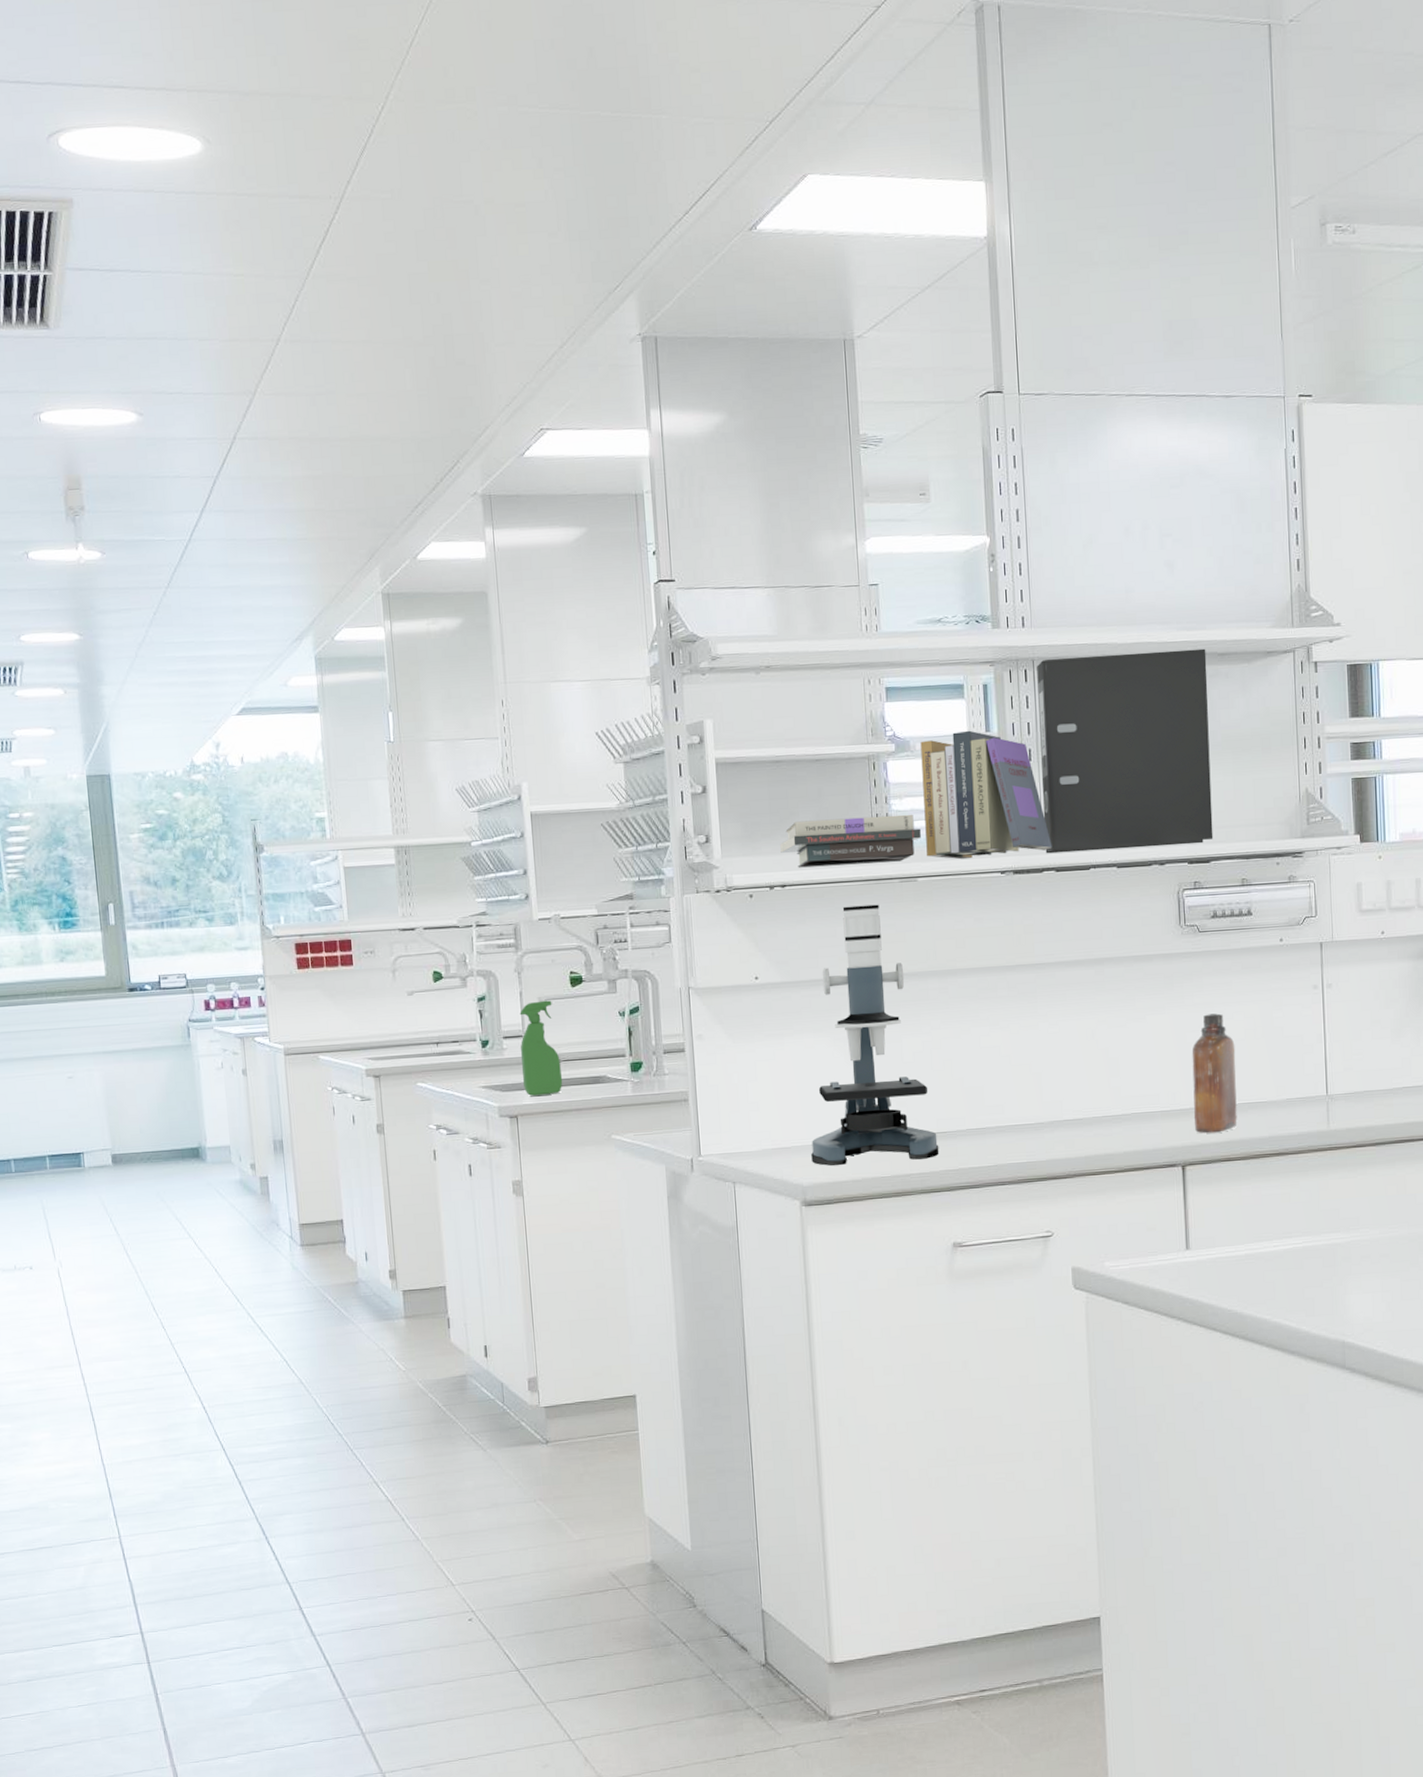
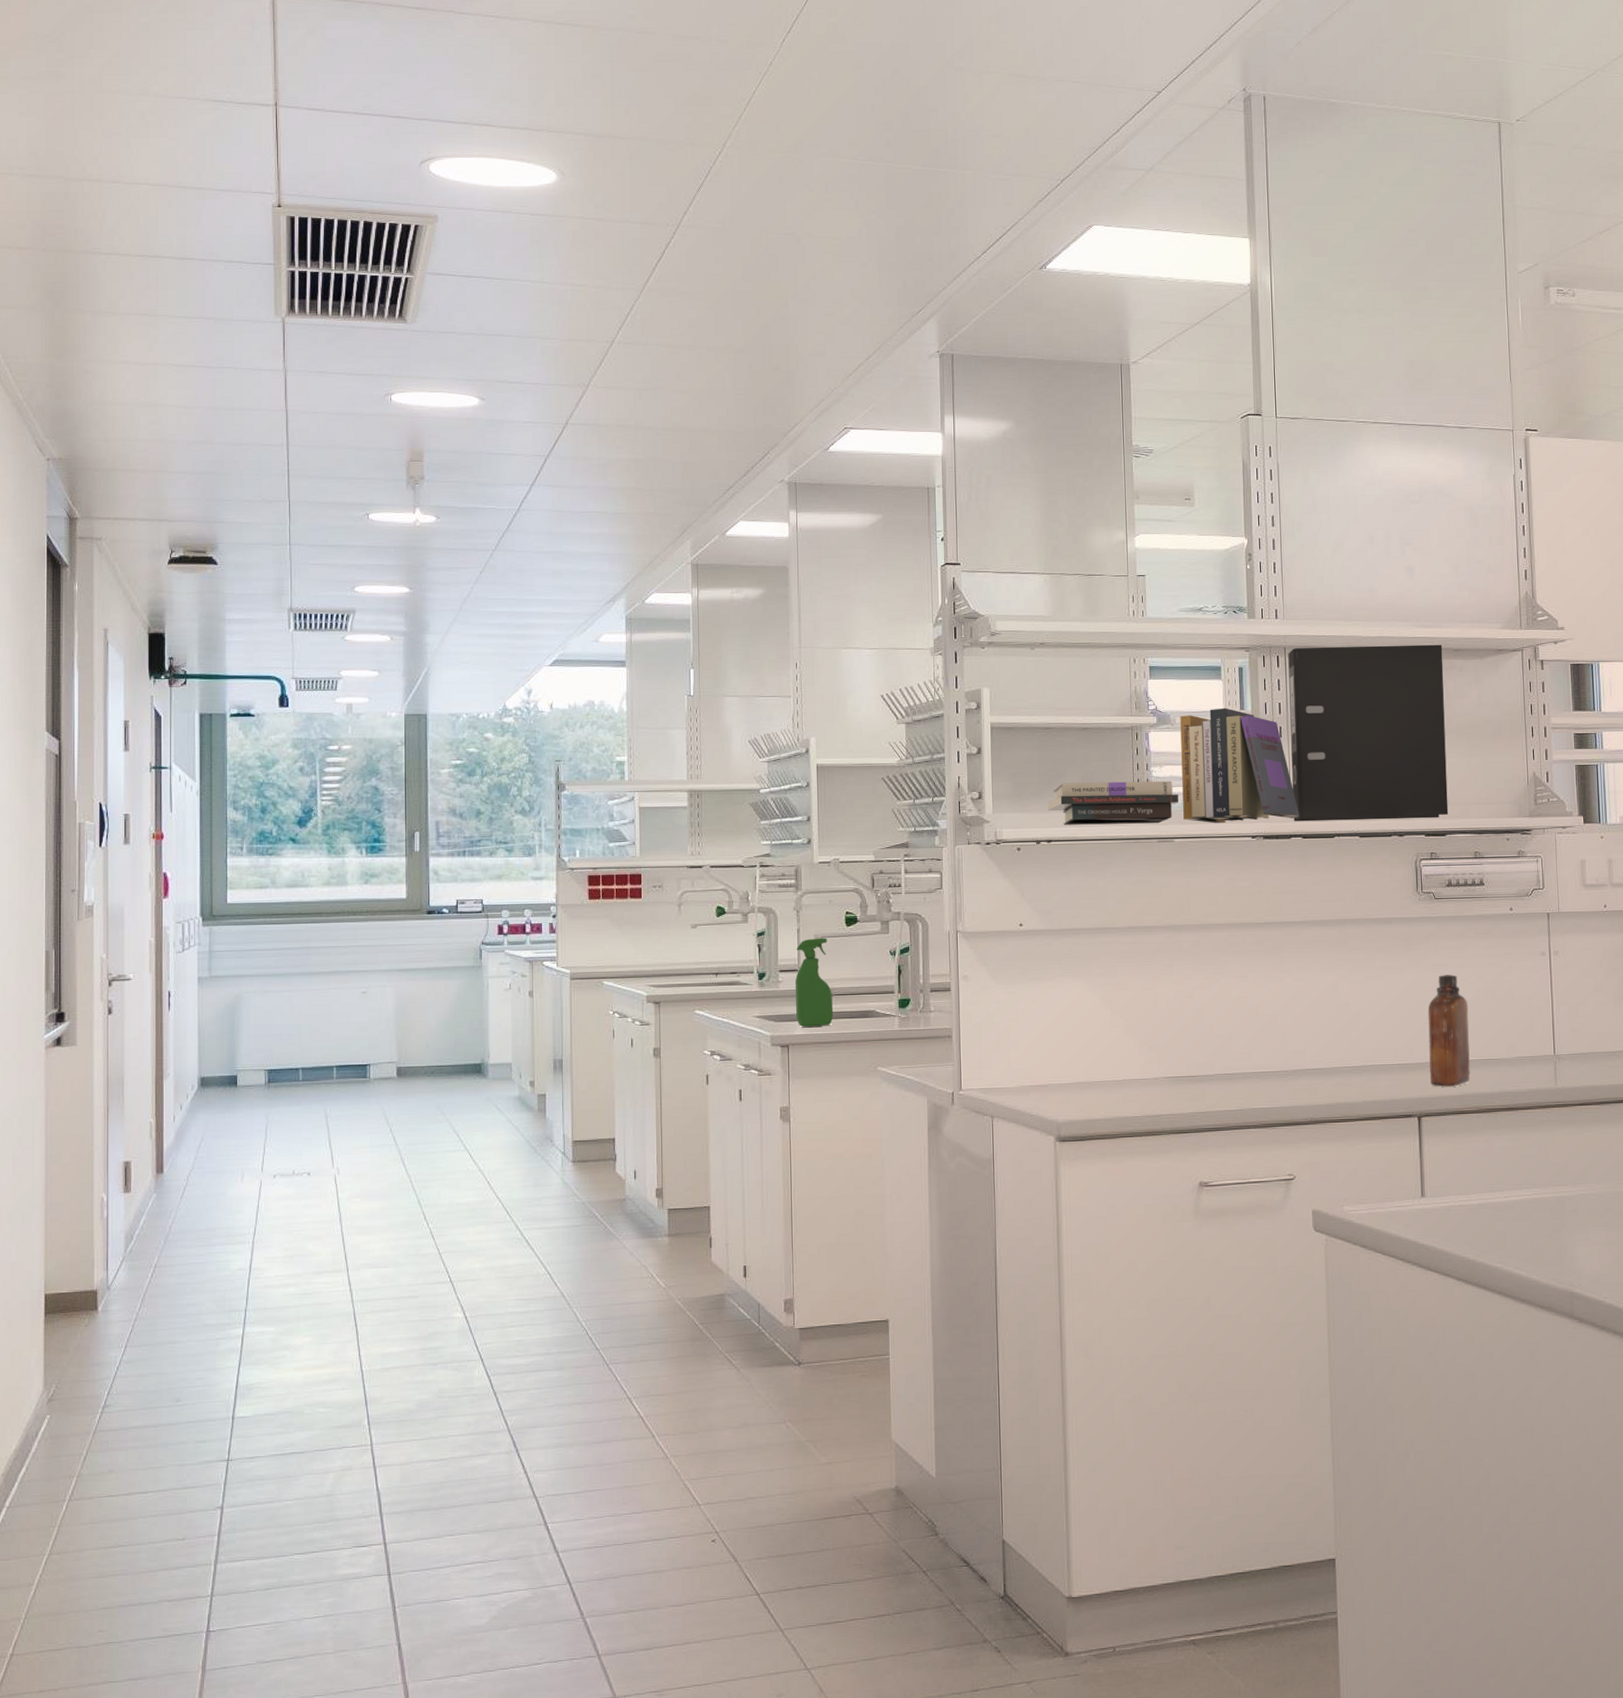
microscope: present [811,904,939,1167] -> none [1067,861,1189,1105]

